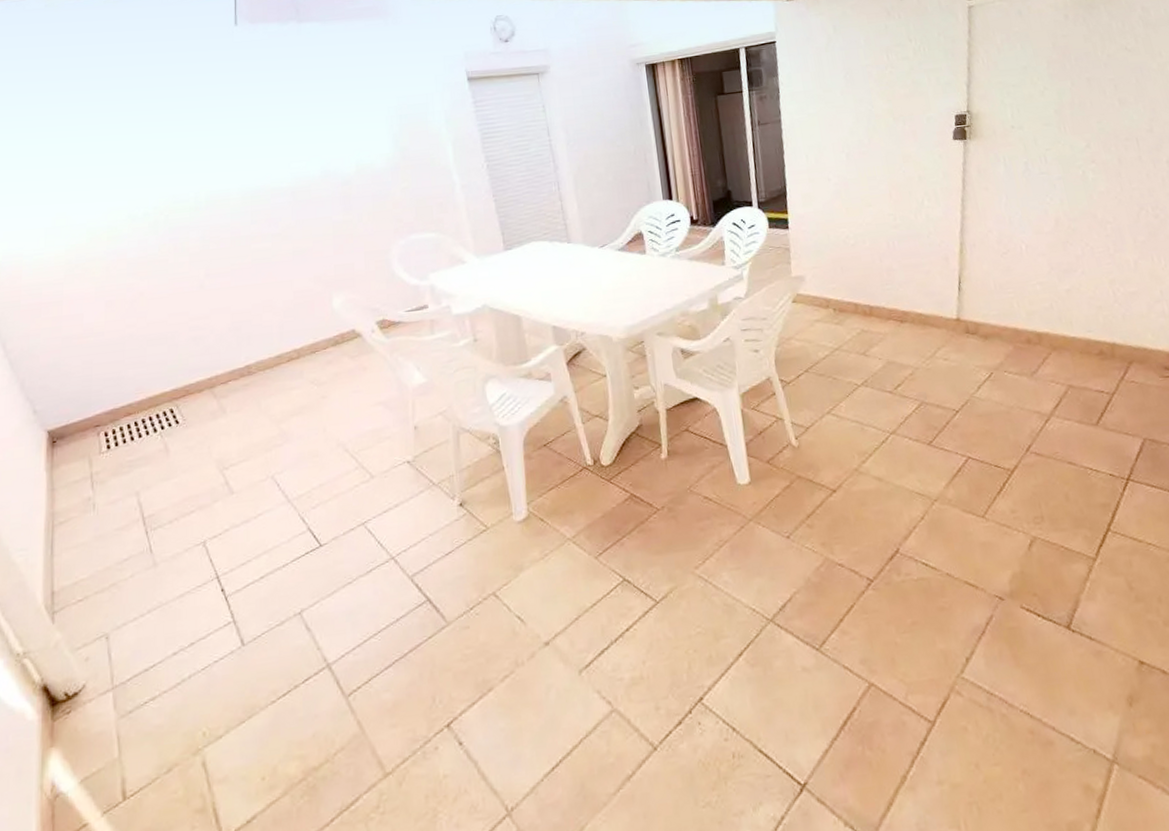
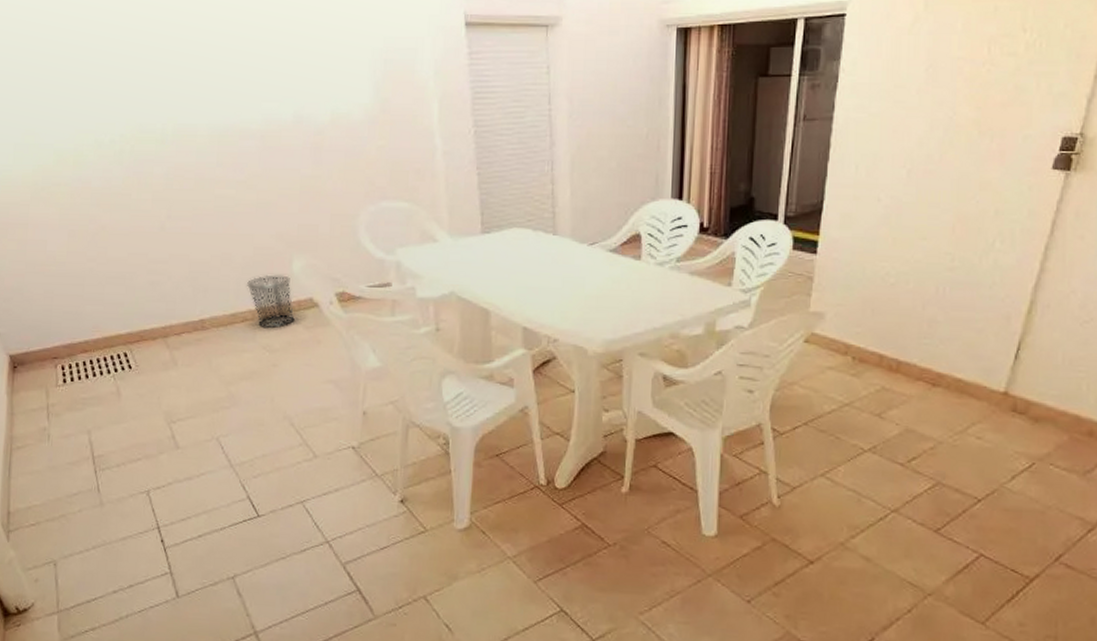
waste bin: none [290,312,339,365] -> present [247,274,295,329]

